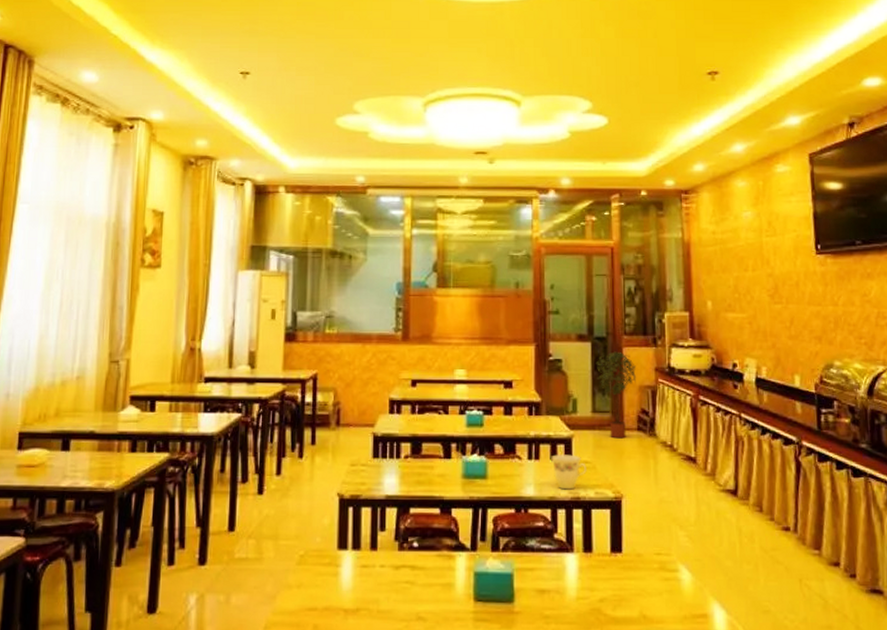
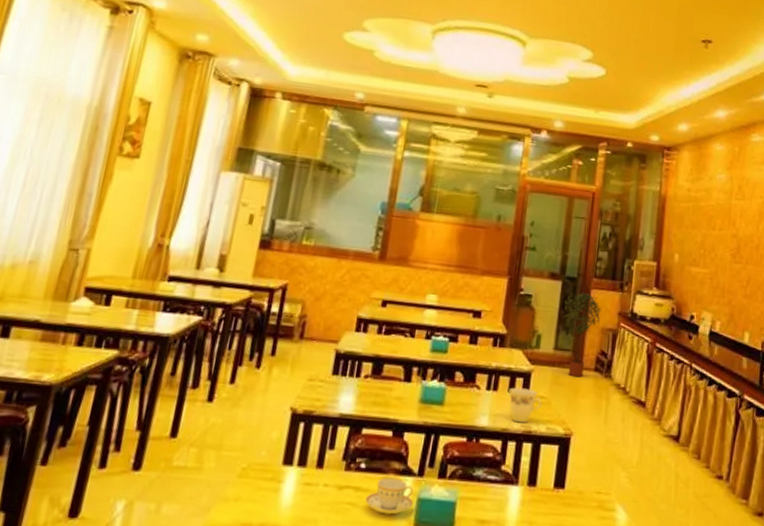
teacup: none [422,554,471,591] -> present [365,477,414,515]

